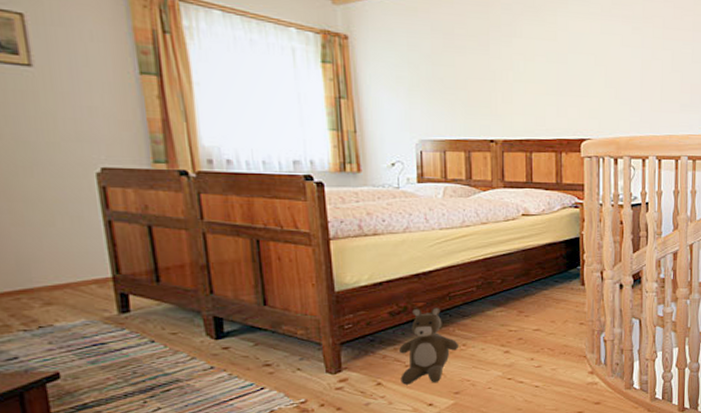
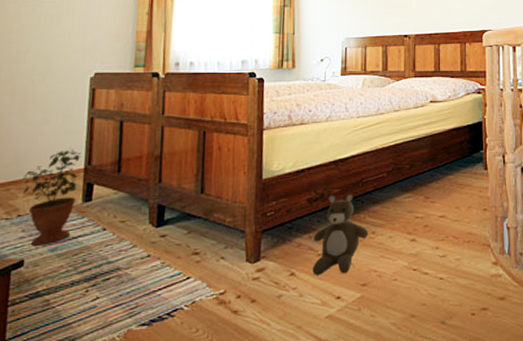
potted plant: none [33,253,112,359] -> present [22,147,82,246]

